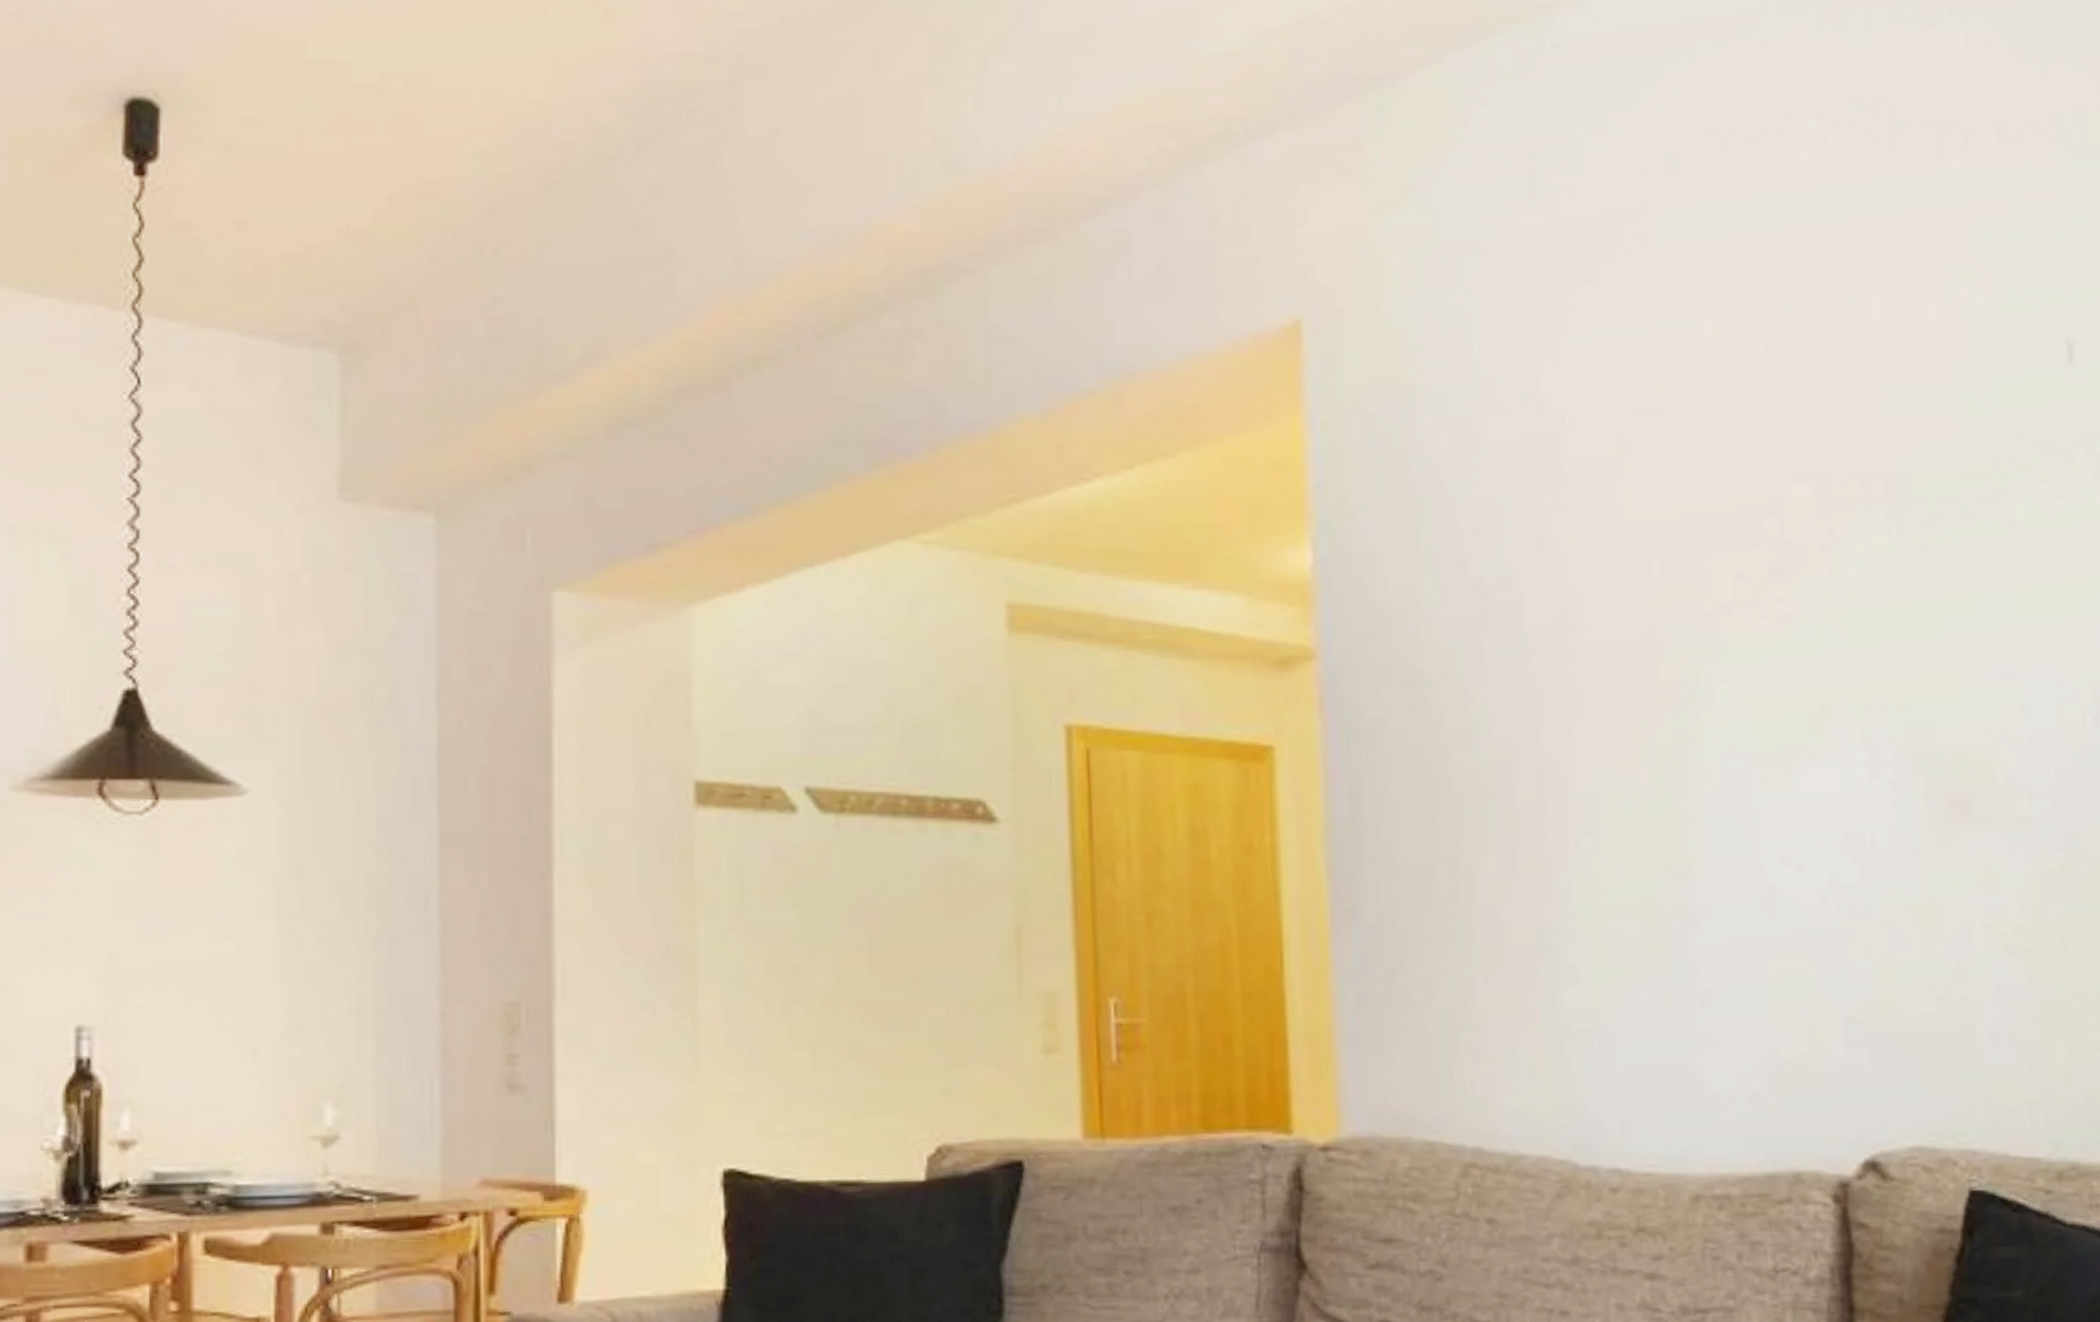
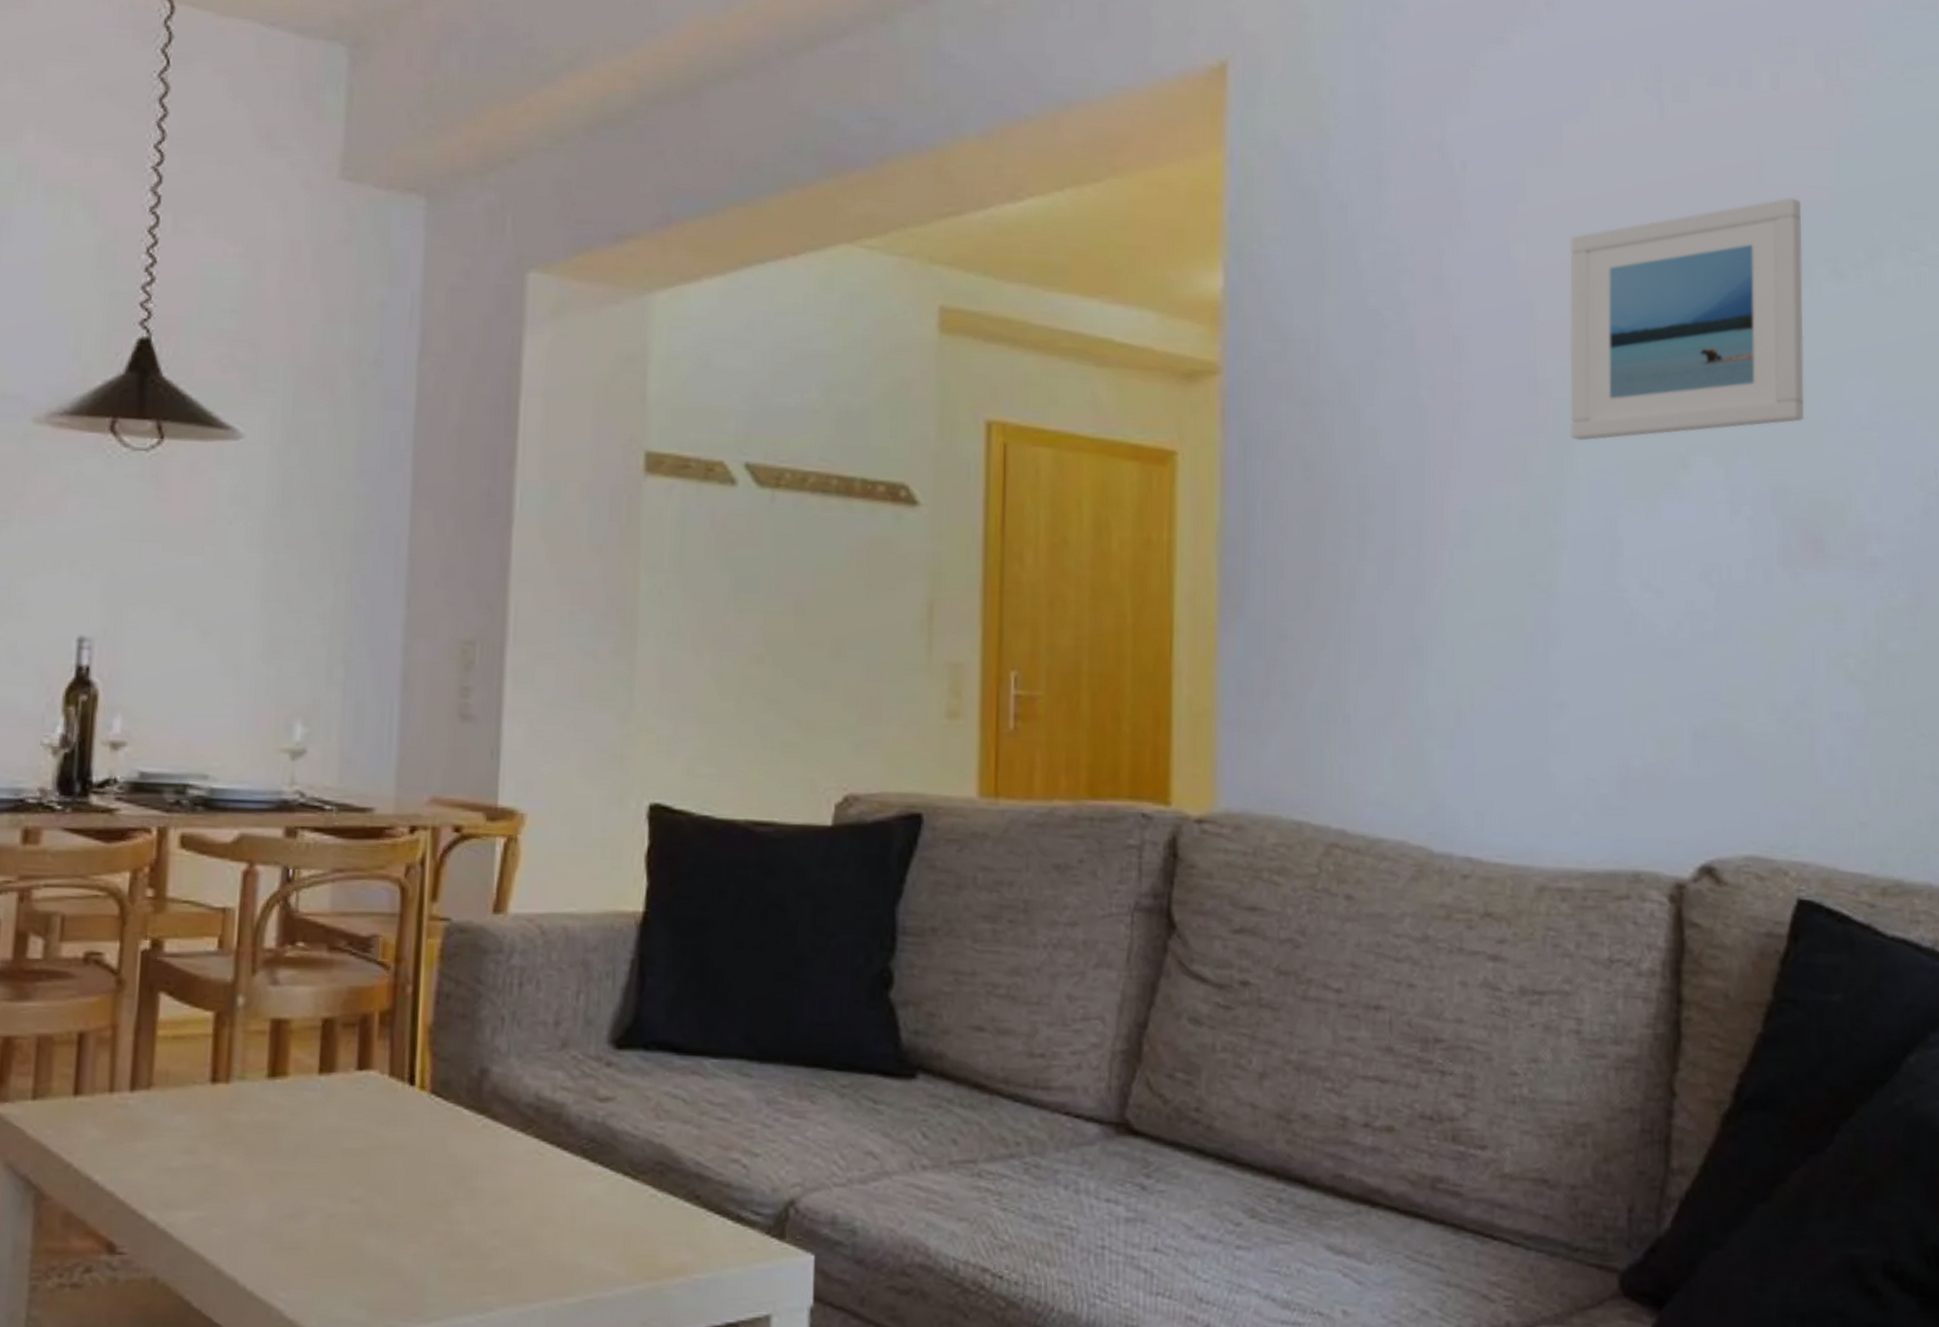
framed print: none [1681,433,1941,708] -> present [1569,198,1804,441]

